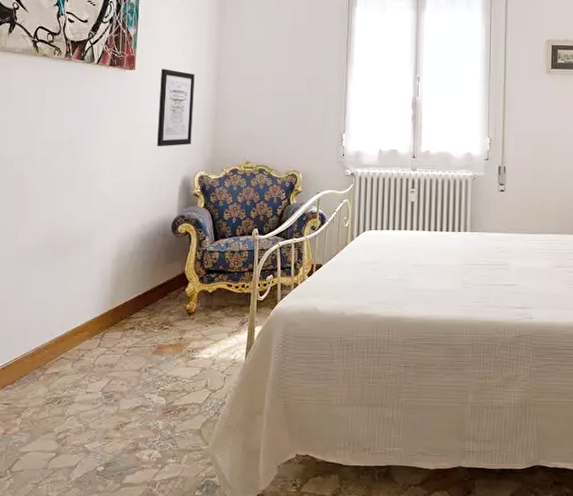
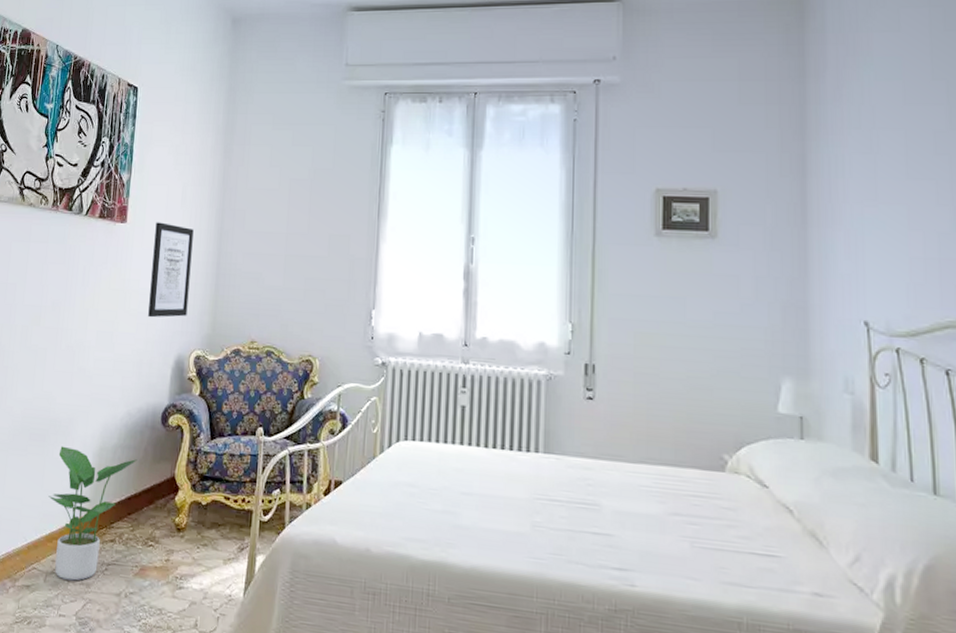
potted plant: none [72,256,152,364] -> present [48,446,137,581]

